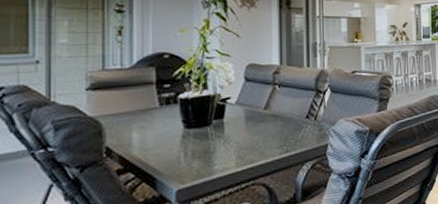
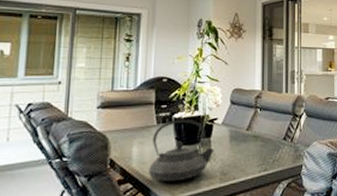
teapot: none [153,99,228,170] -> present [149,119,214,182]

